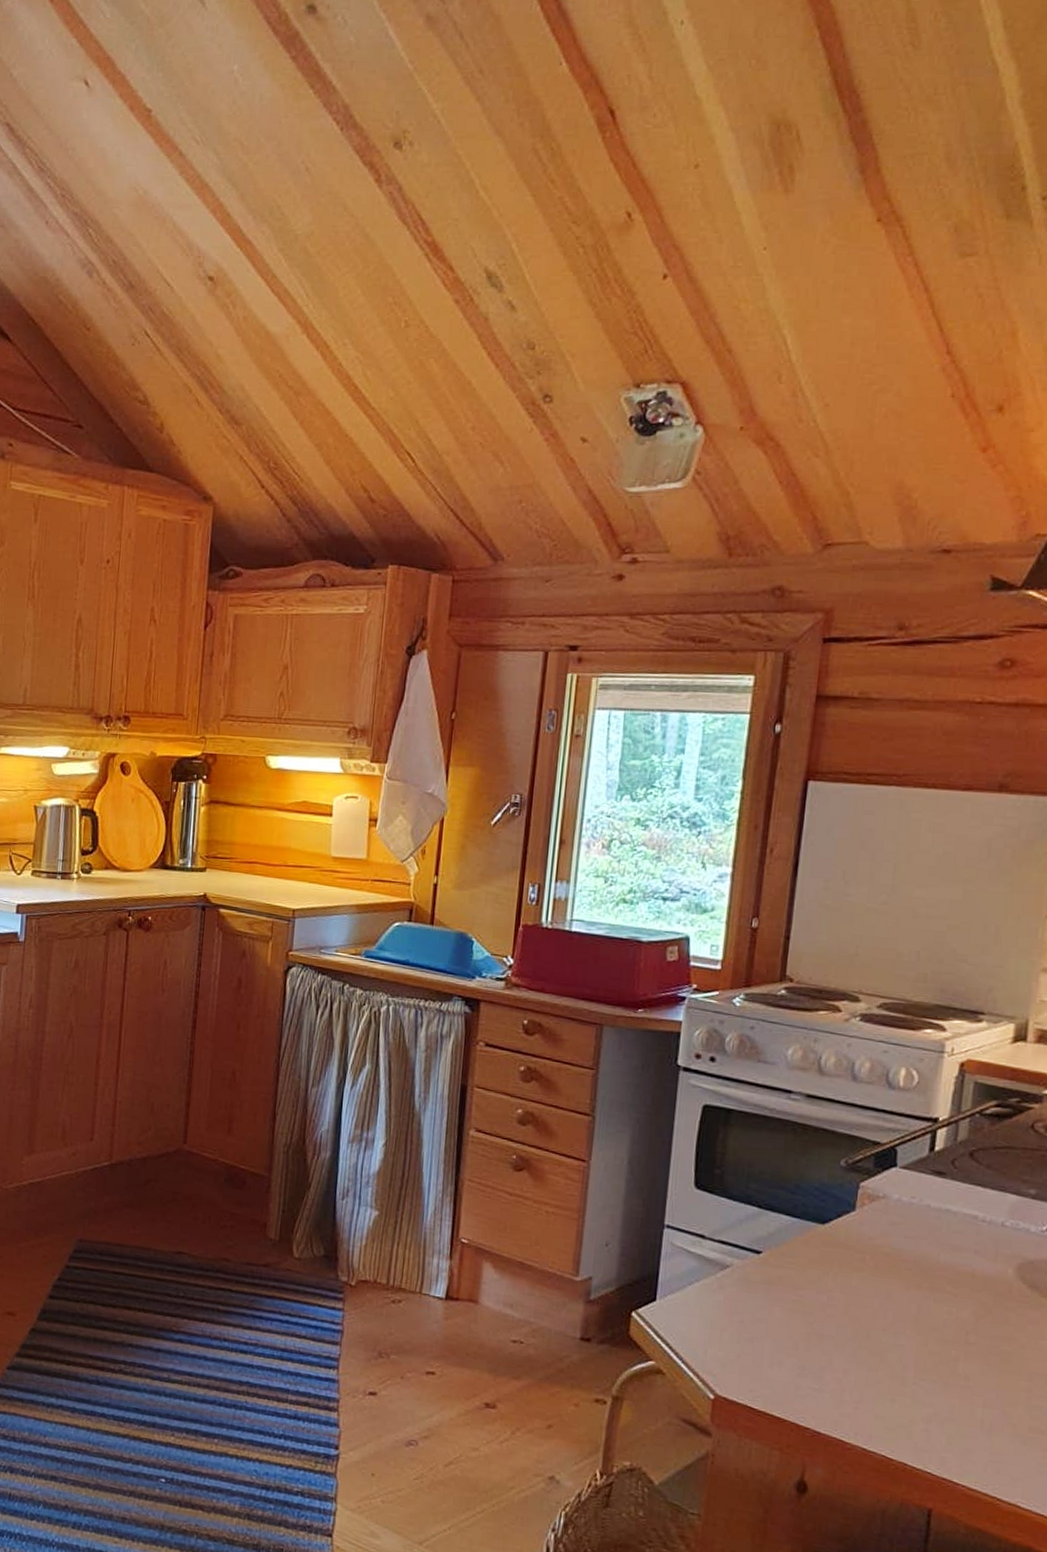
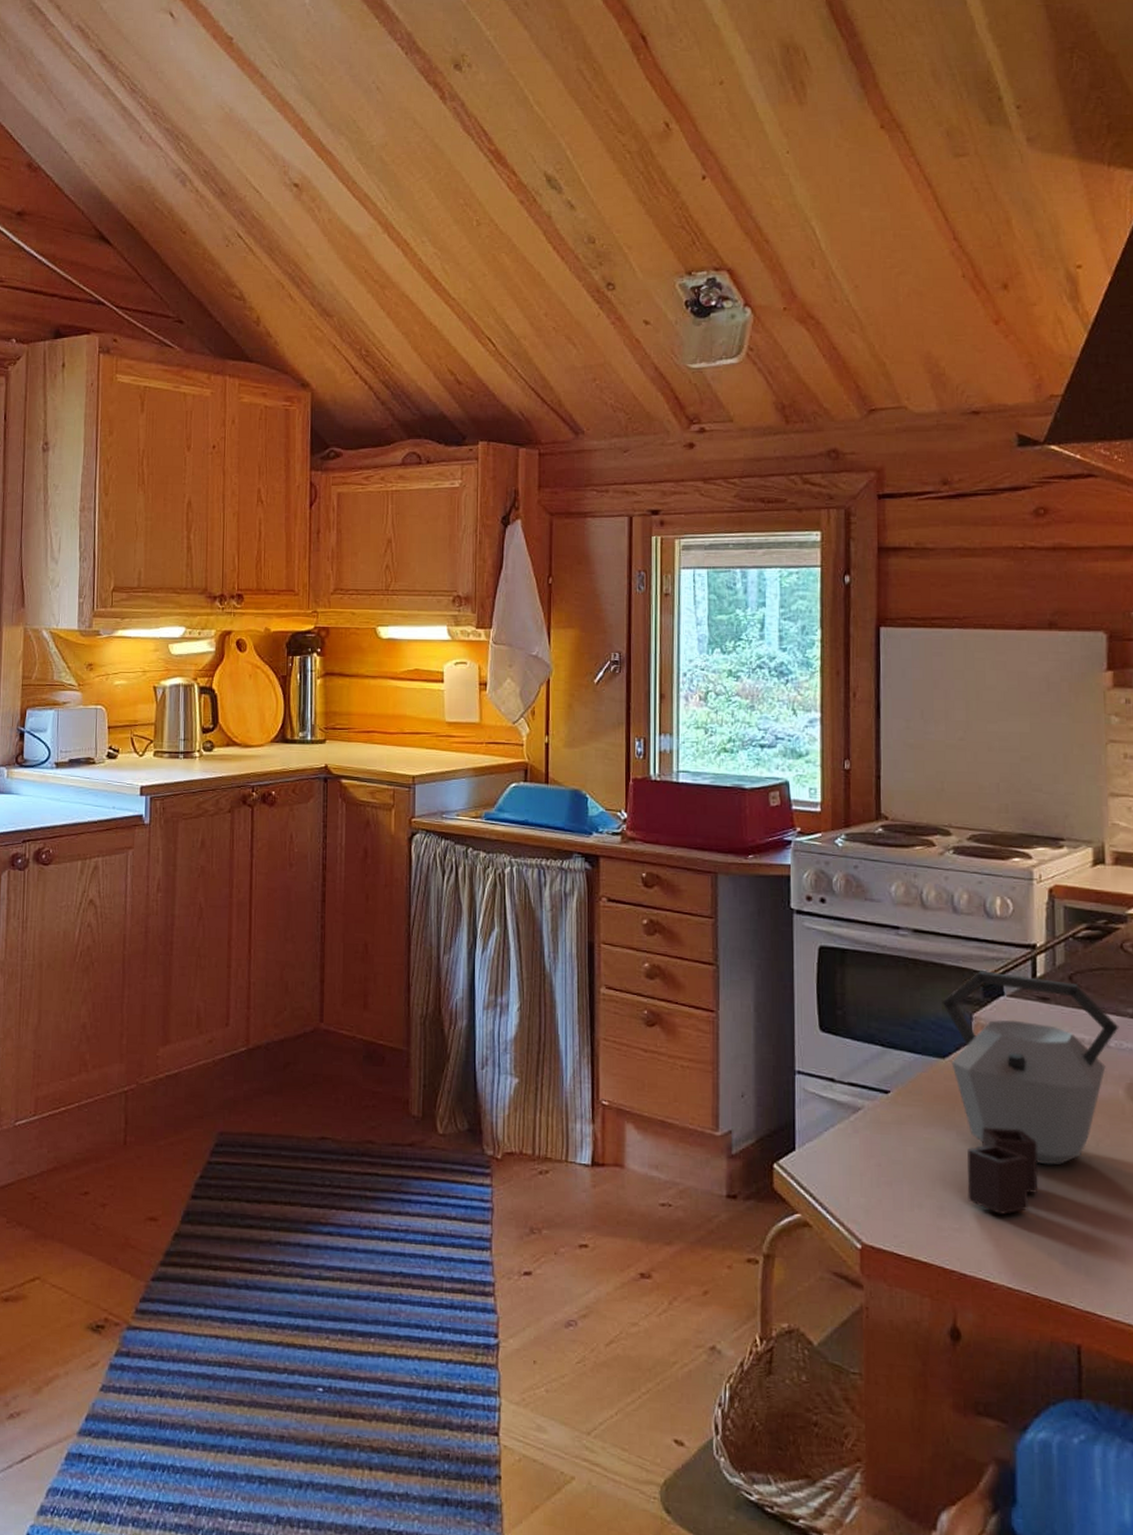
kettle: none [828,1140,1018,1380] -> present [942,971,1119,1215]

